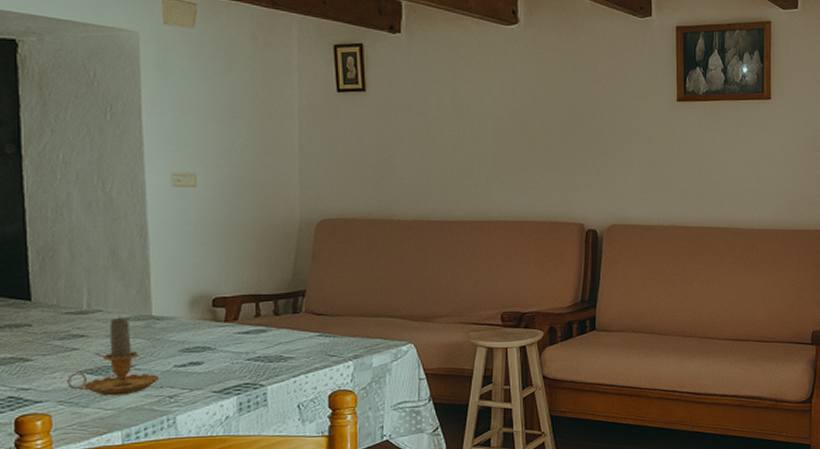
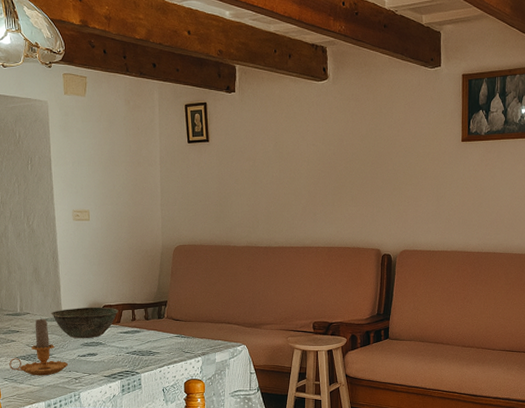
bowl: none [134,299,236,343] -> present [51,307,119,339]

